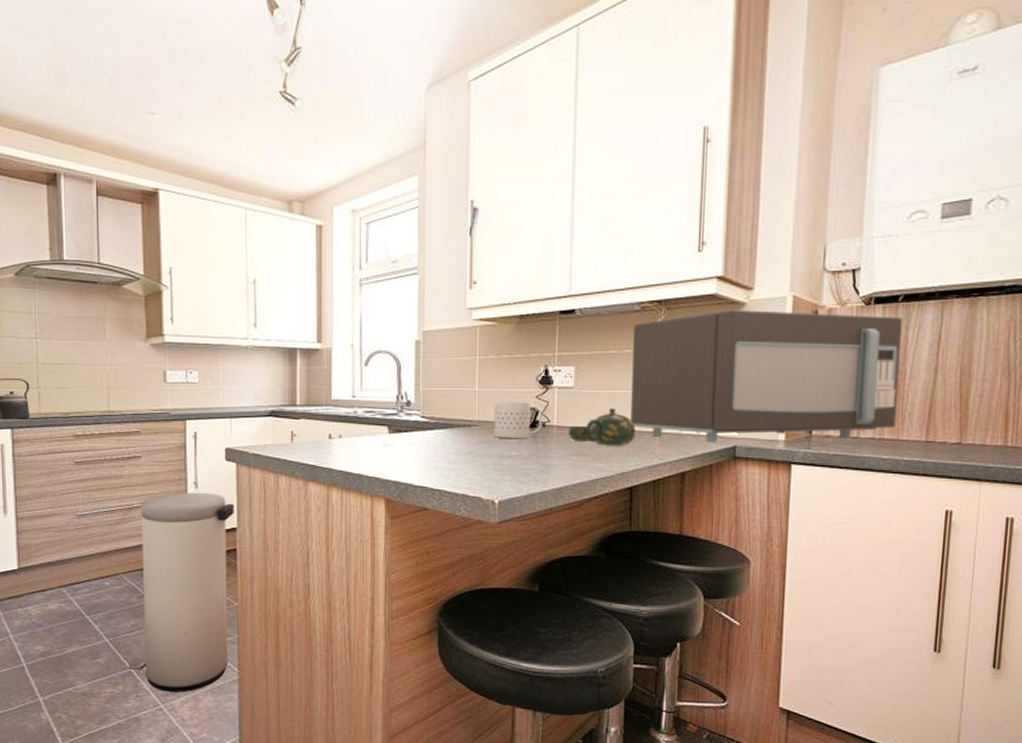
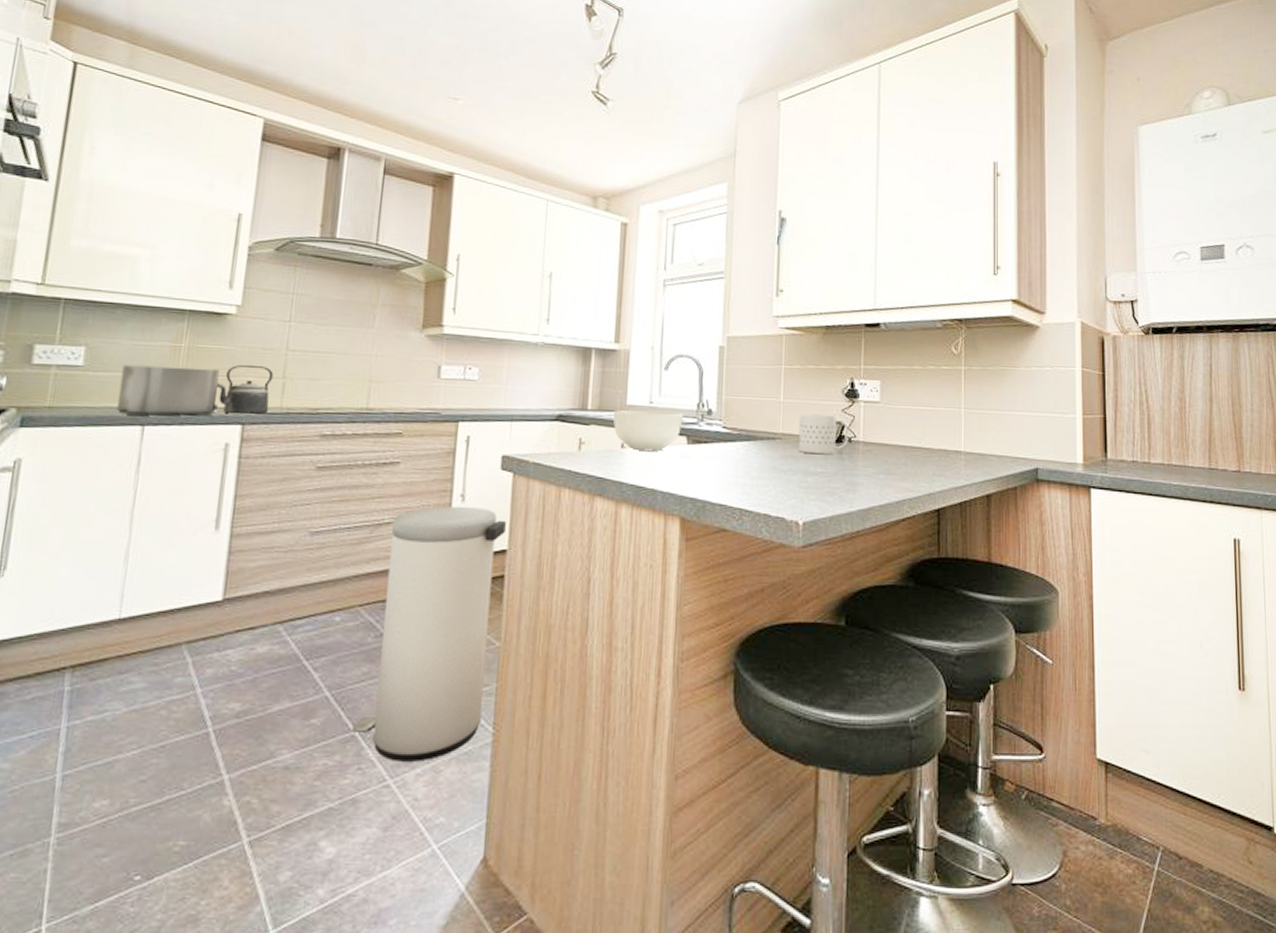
bowl: none [319,404,384,440] -> present [613,410,684,451]
tea set: present [567,407,636,446] -> none [874,424,941,465]
microwave: present [630,310,903,443] -> none [936,332,1181,465]

